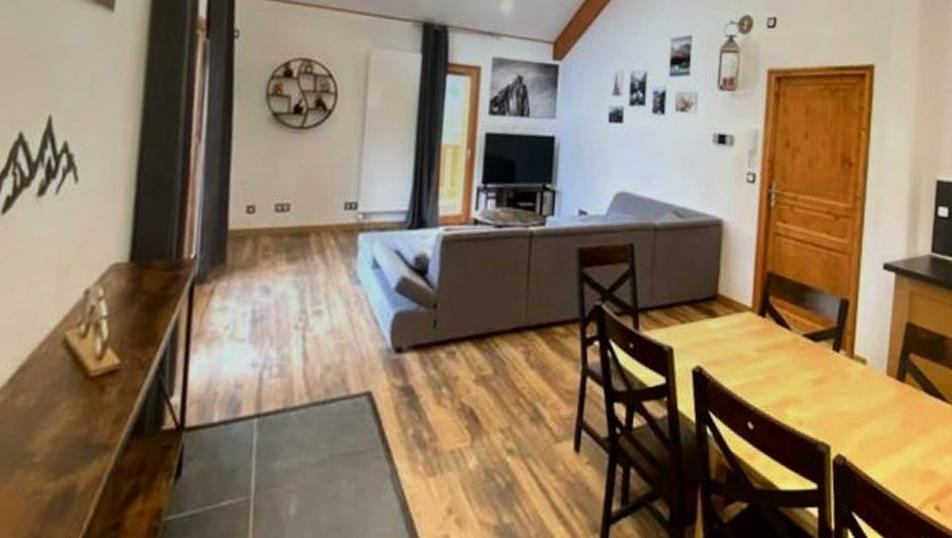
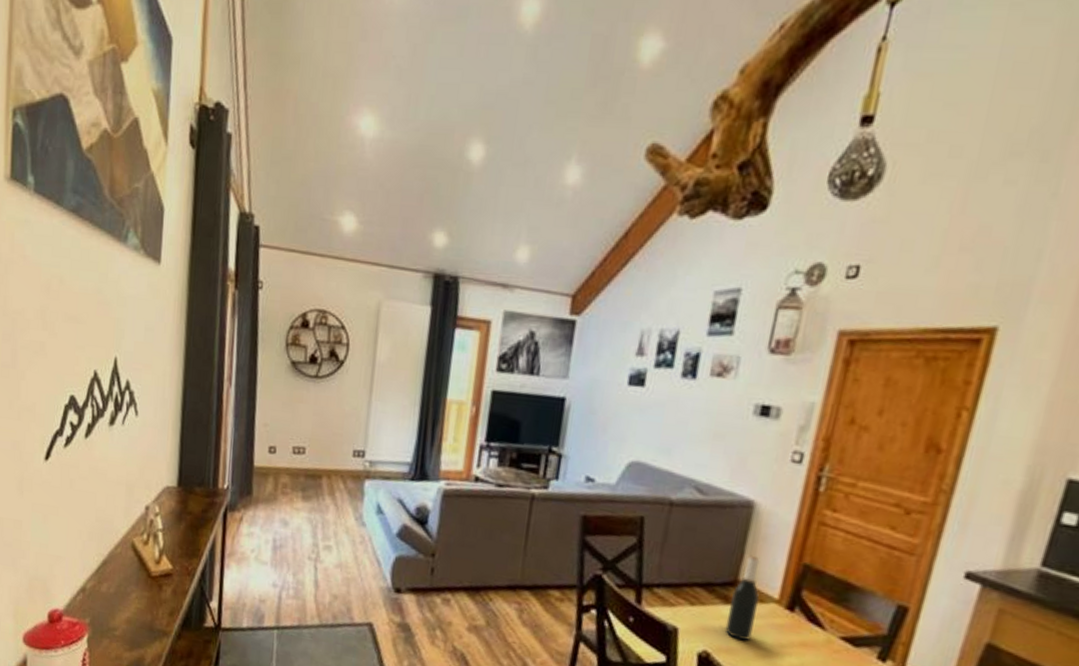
wine bottle: none [712,269,737,351] -> present [725,555,760,641]

